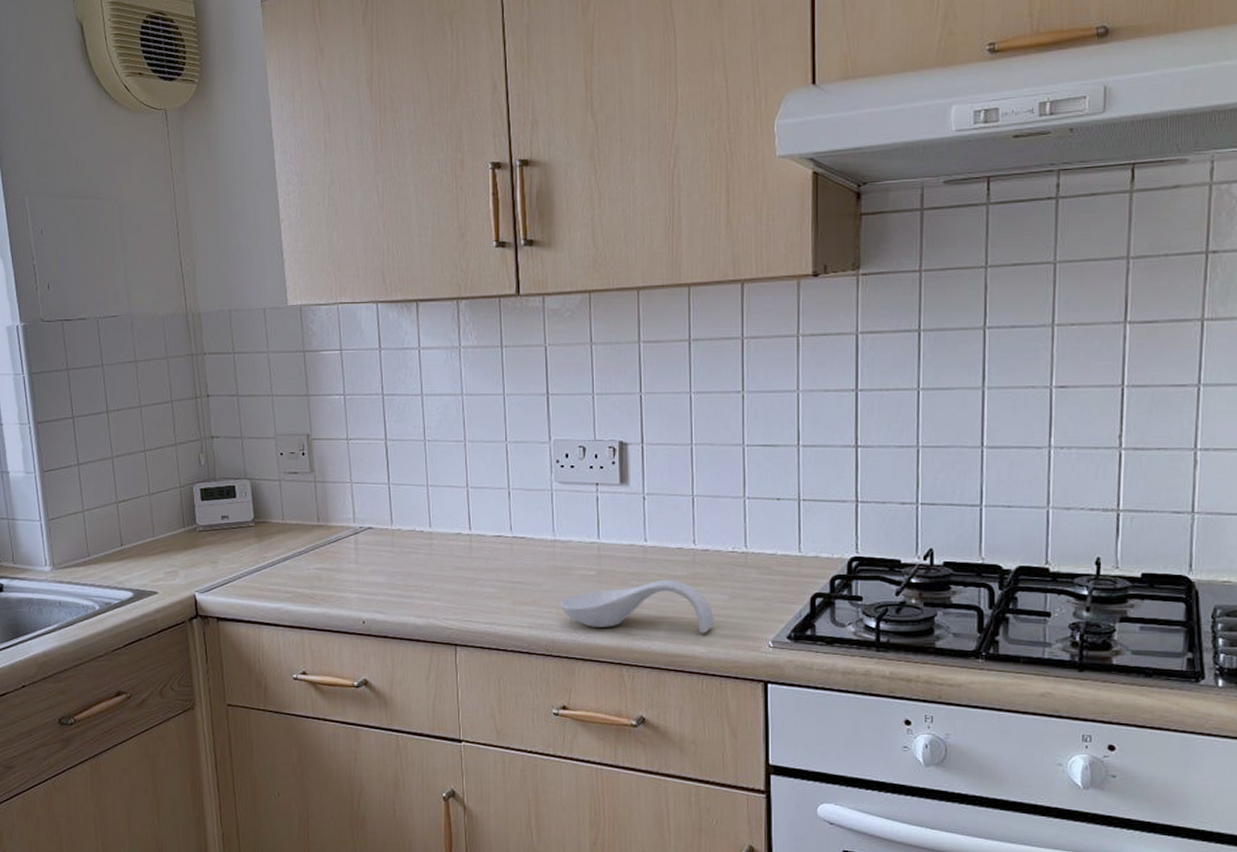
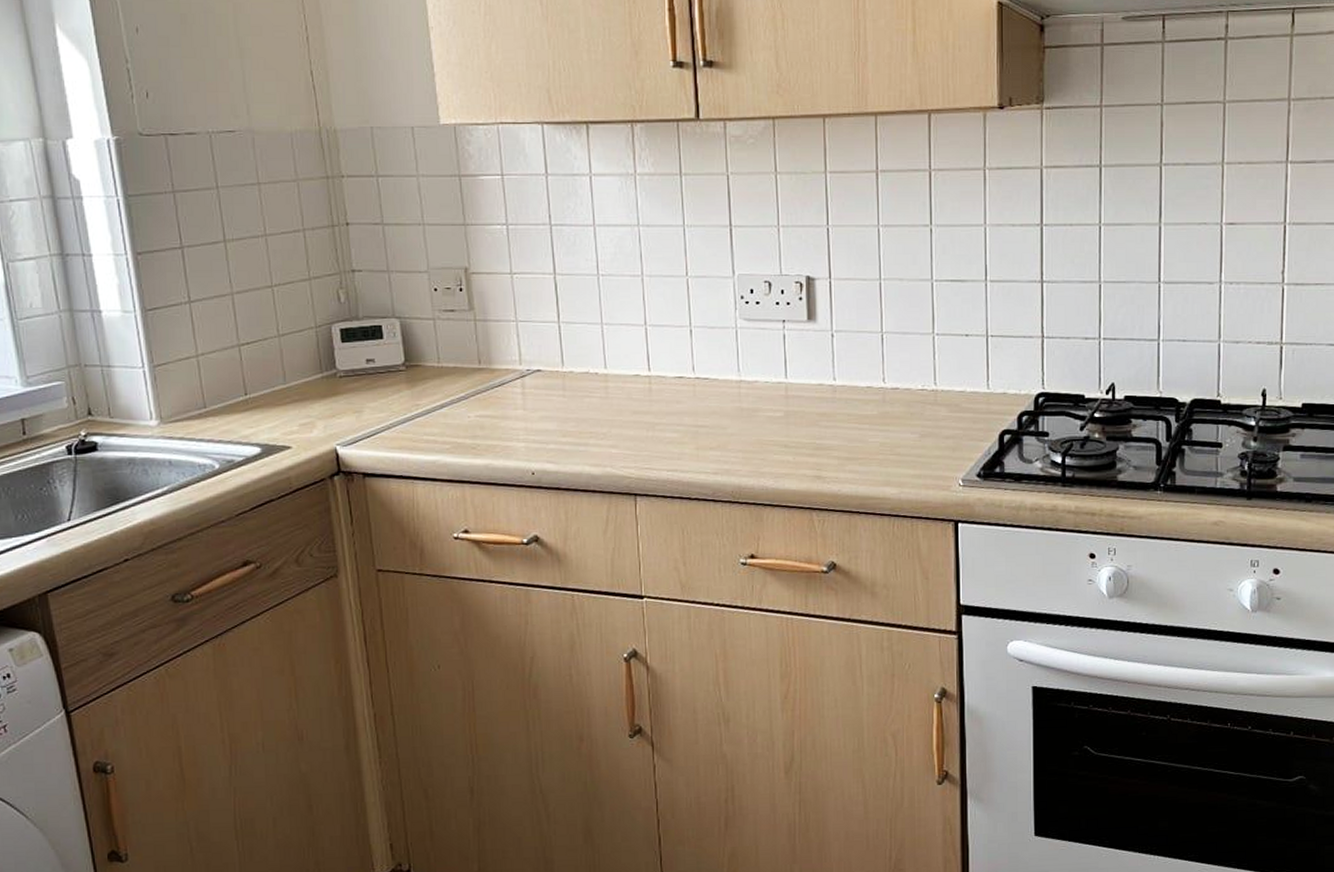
spoon rest: present [559,579,714,633] -> none [746,419,905,474]

